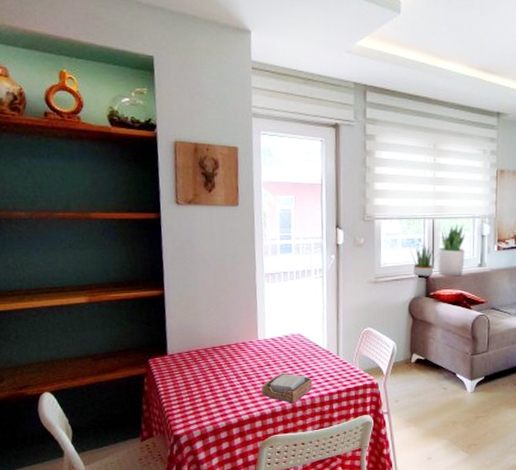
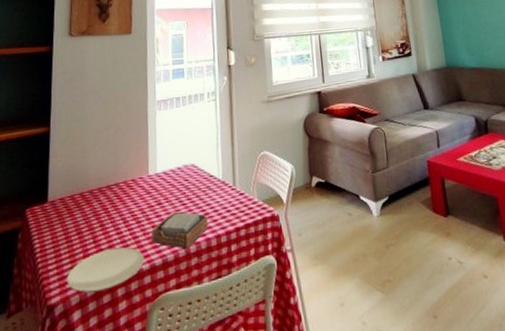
plate: none [188,397,256,429] -> present [66,247,145,293]
potted plant: present [408,243,442,278] -> none [298,59,330,93]
planter: present [438,223,466,277] -> none [326,37,354,90]

